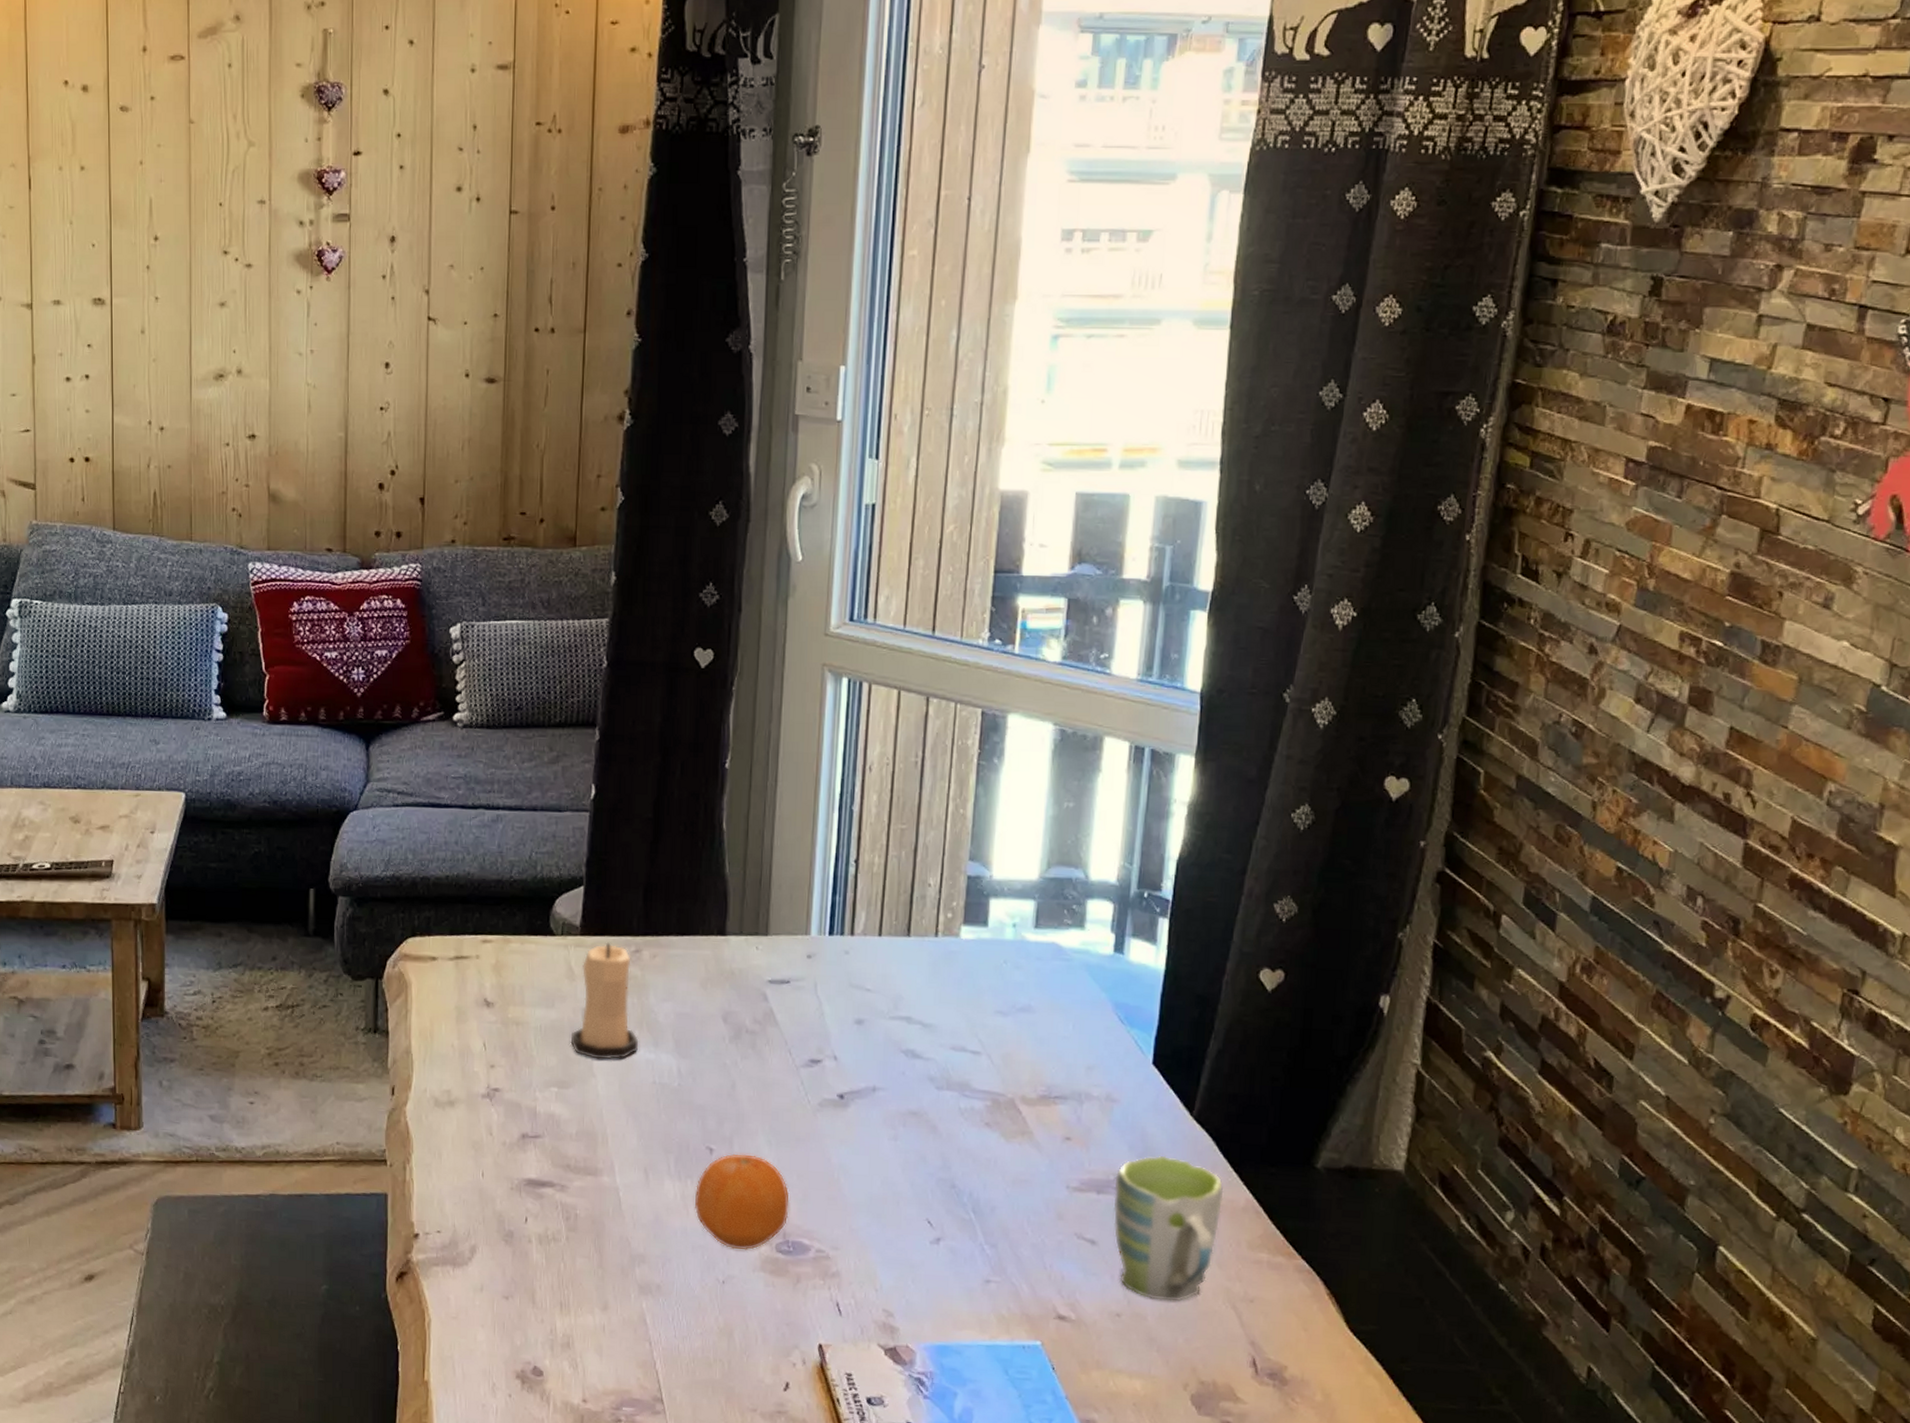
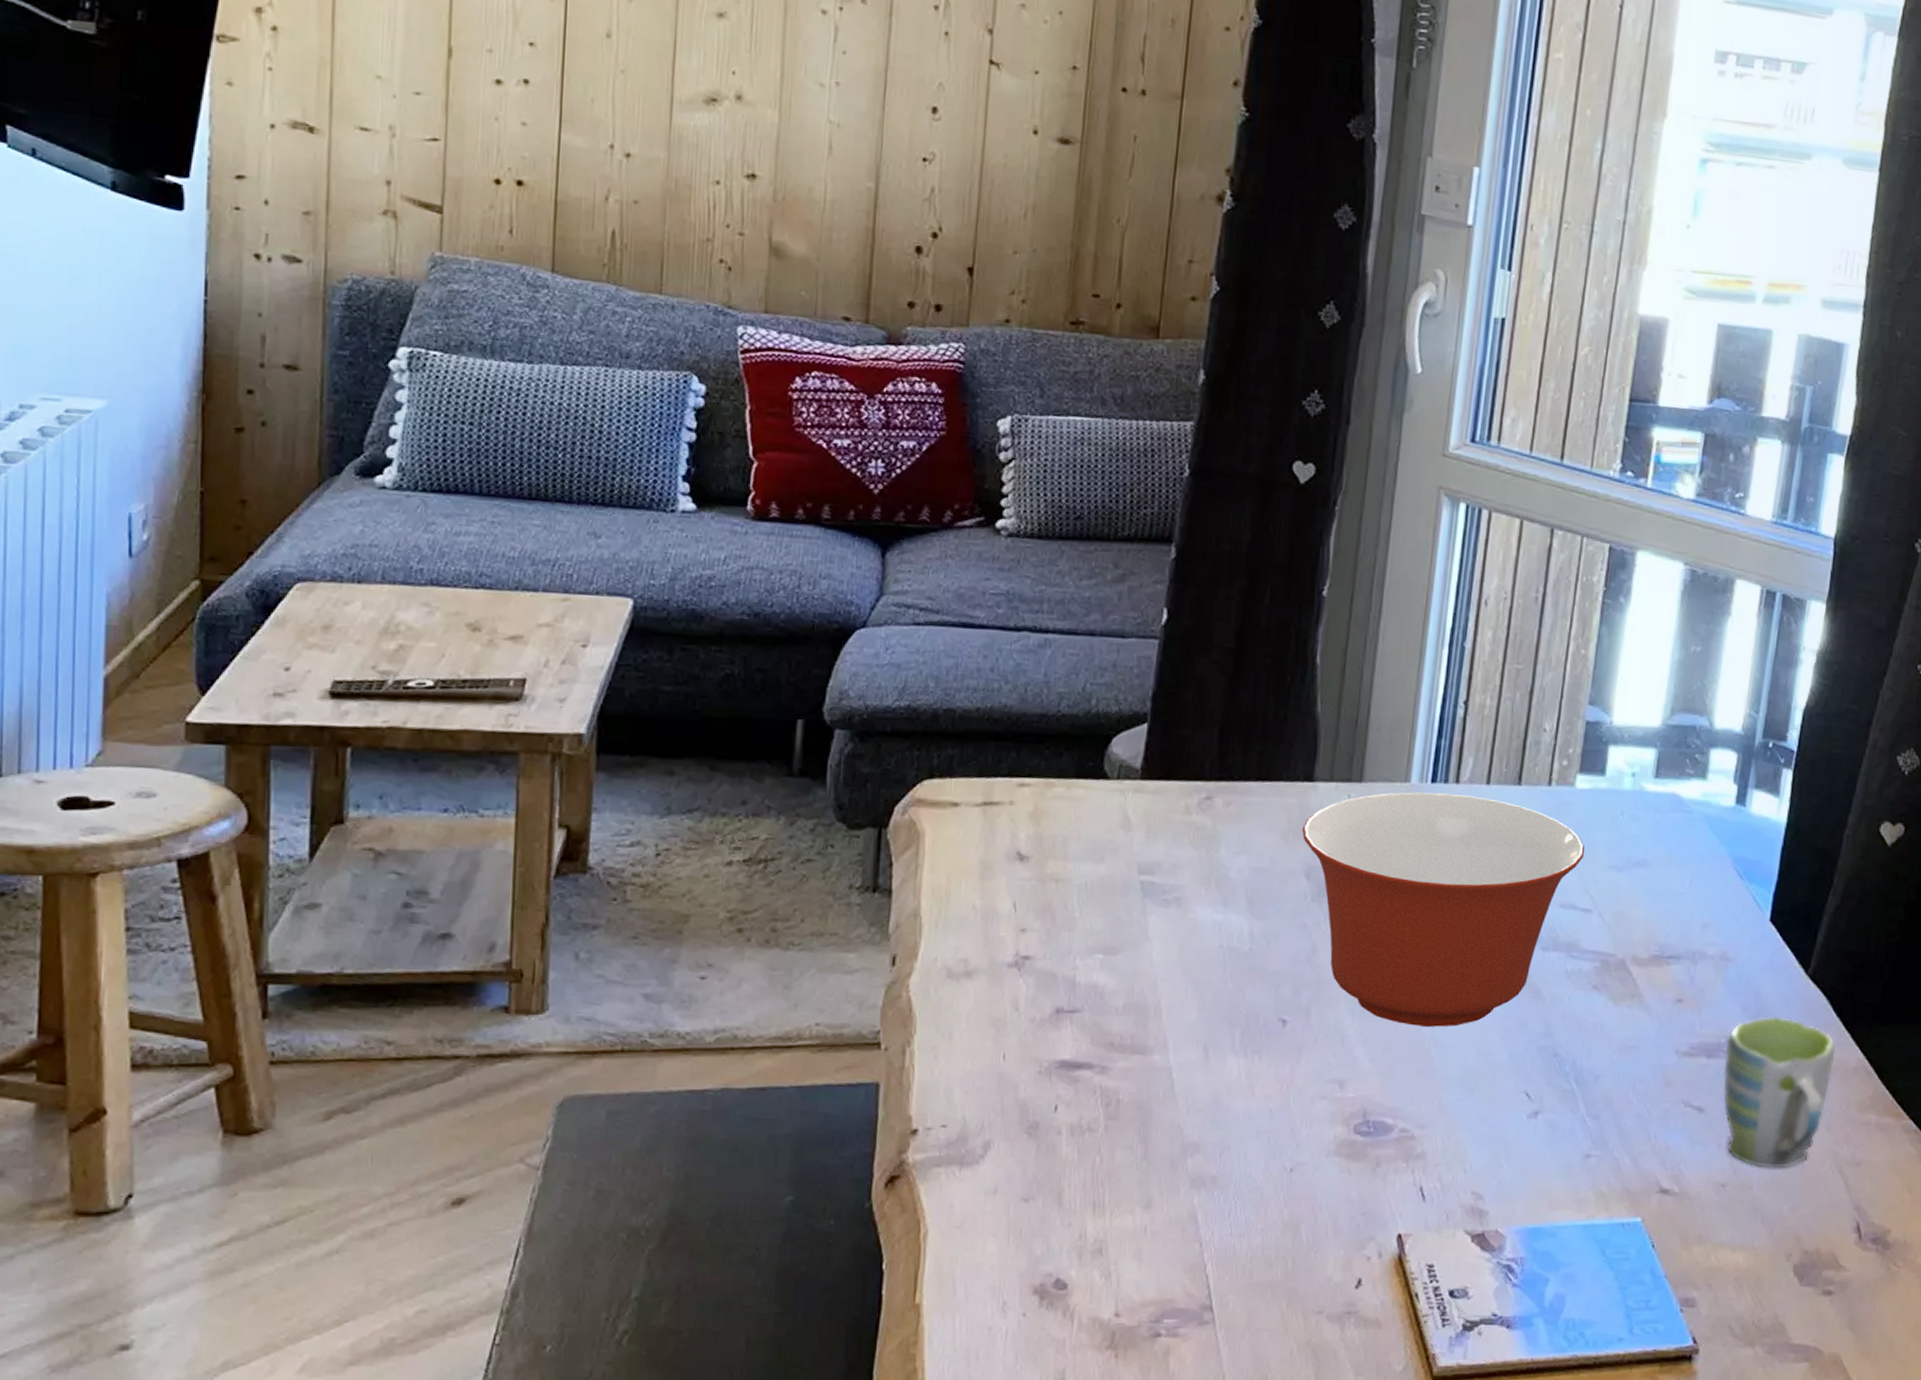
candle: present [571,942,639,1059] -> none [1123,787,1205,921]
fruit: present [694,1153,790,1251] -> none [1261,1025,1373,1133]
mixing bowl: none [718,944,972,1158] -> present [1302,792,1586,1027]

